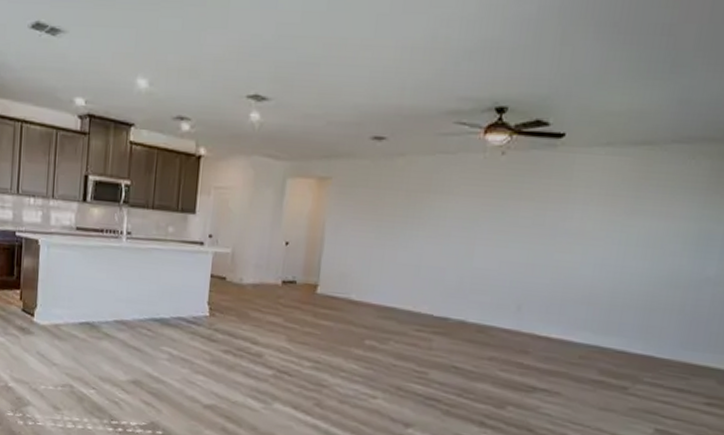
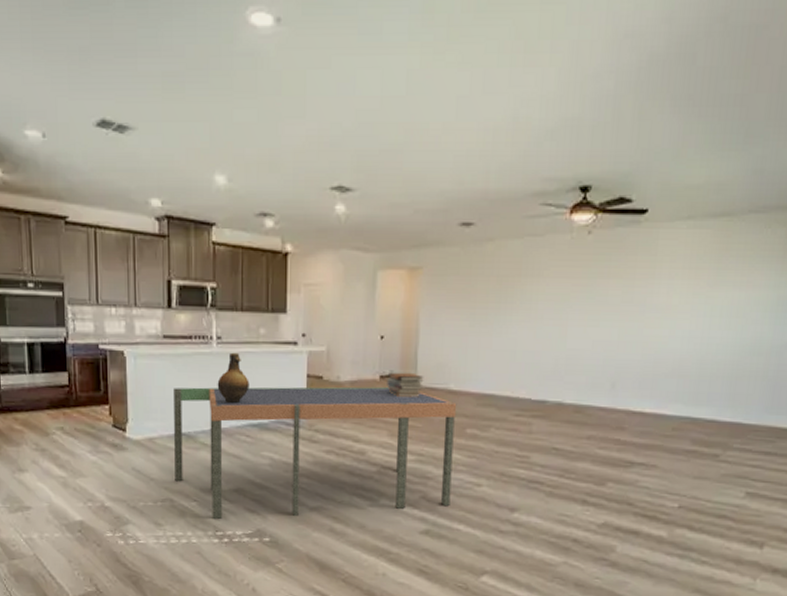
dining table: none [76,278,358,416] -> present [172,386,457,520]
ceramic jug: none [123,248,155,298] -> present [217,352,249,404]
book stack: none [288,279,326,305] -> present [387,372,424,397]

